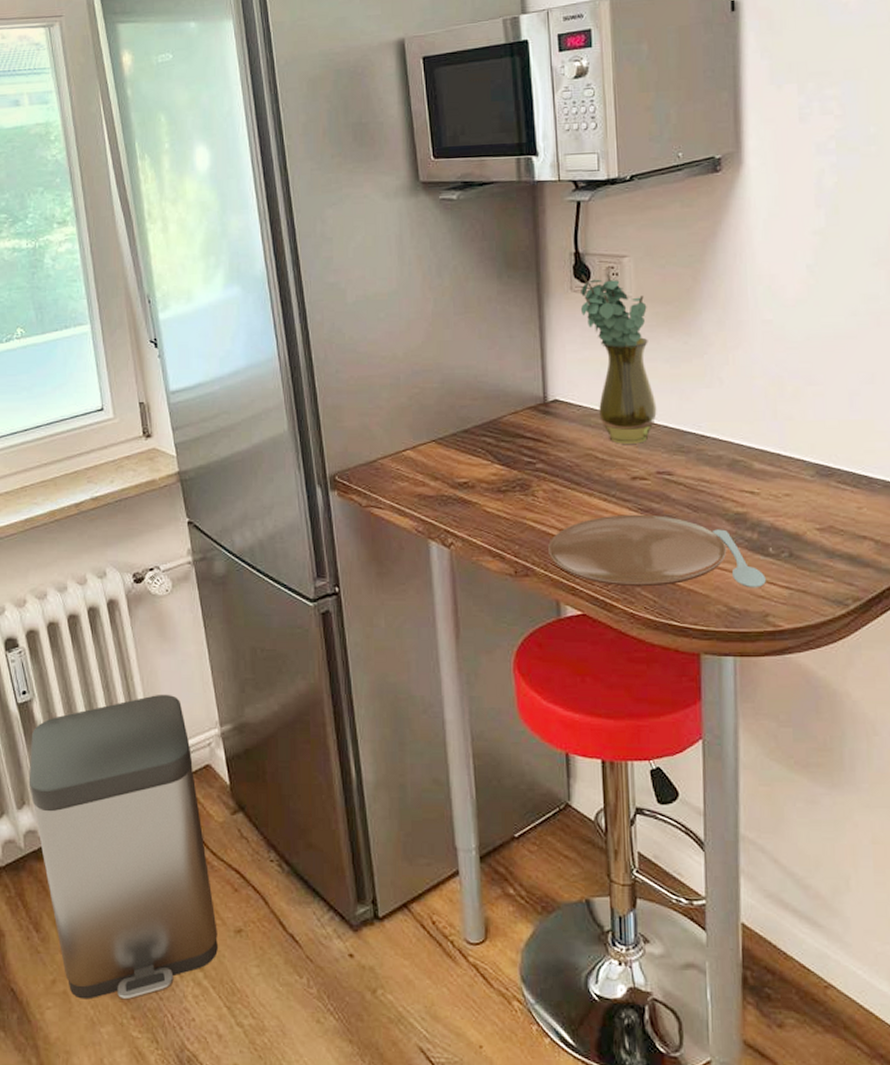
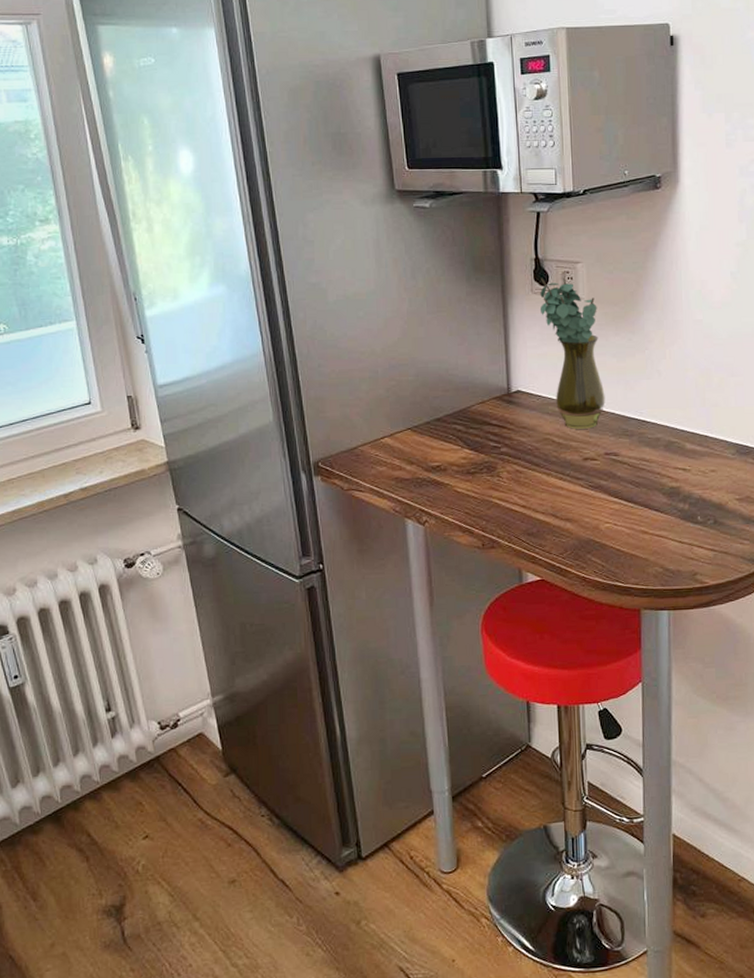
pedal bin: present [28,694,218,1001] -> none [22,670,213,958]
plate: present [548,514,727,587] -> none [512,490,663,554]
spoon: present [713,529,766,588] -> none [652,502,695,552]

